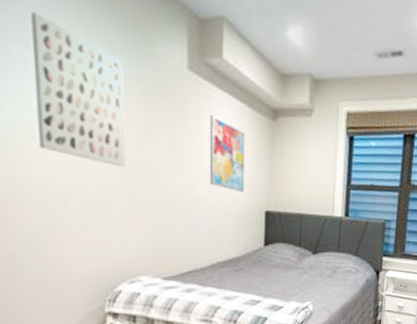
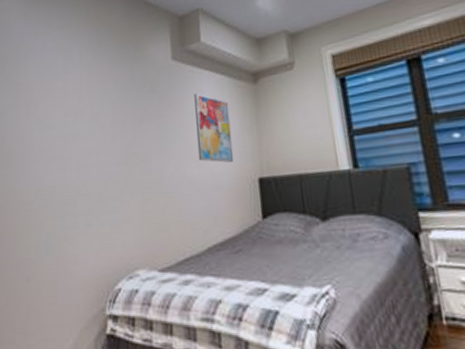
wall art: present [31,12,126,168] -> none [57,52,123,160]

